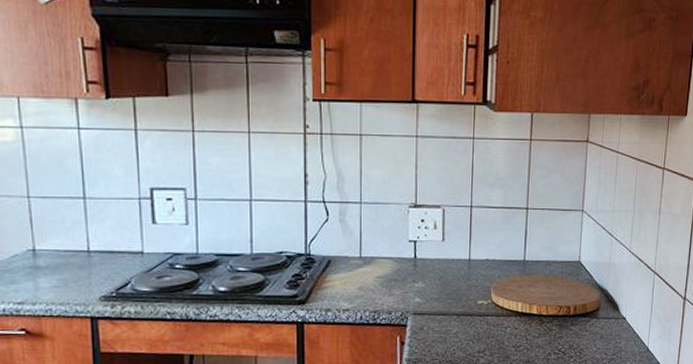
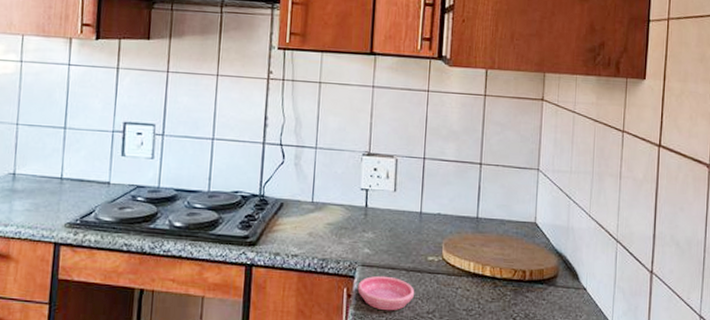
saucer: none [410,322,465,354] -> present [357,275,414,311]

